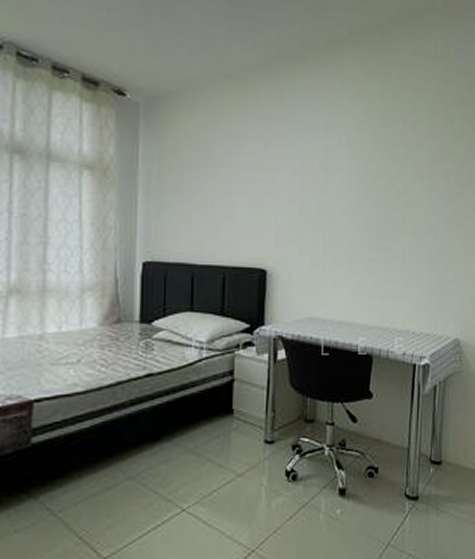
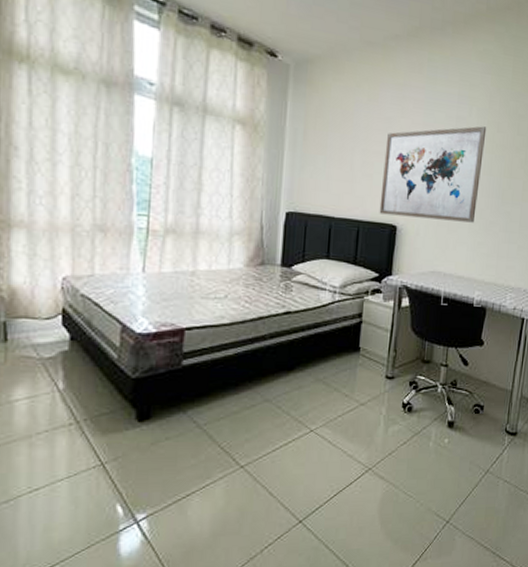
wall art: none [246,156,358,261] -> present [379,126,487,223]

